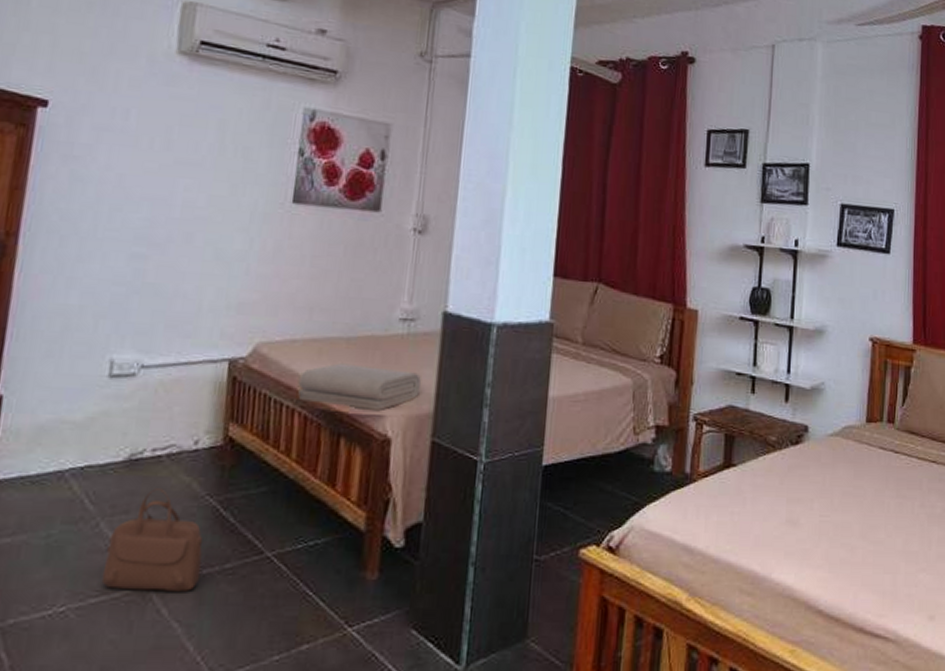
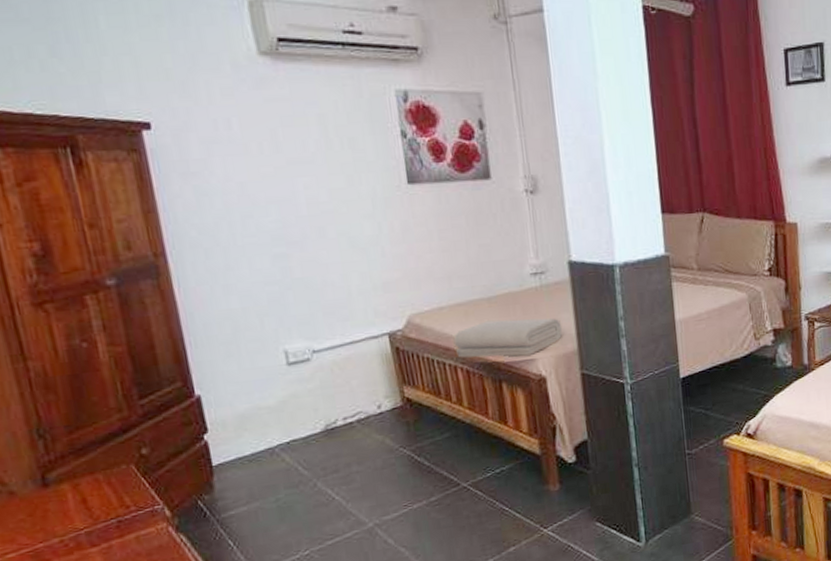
handbag: present [101,488,204,593] -> none [328,448,413,532]

